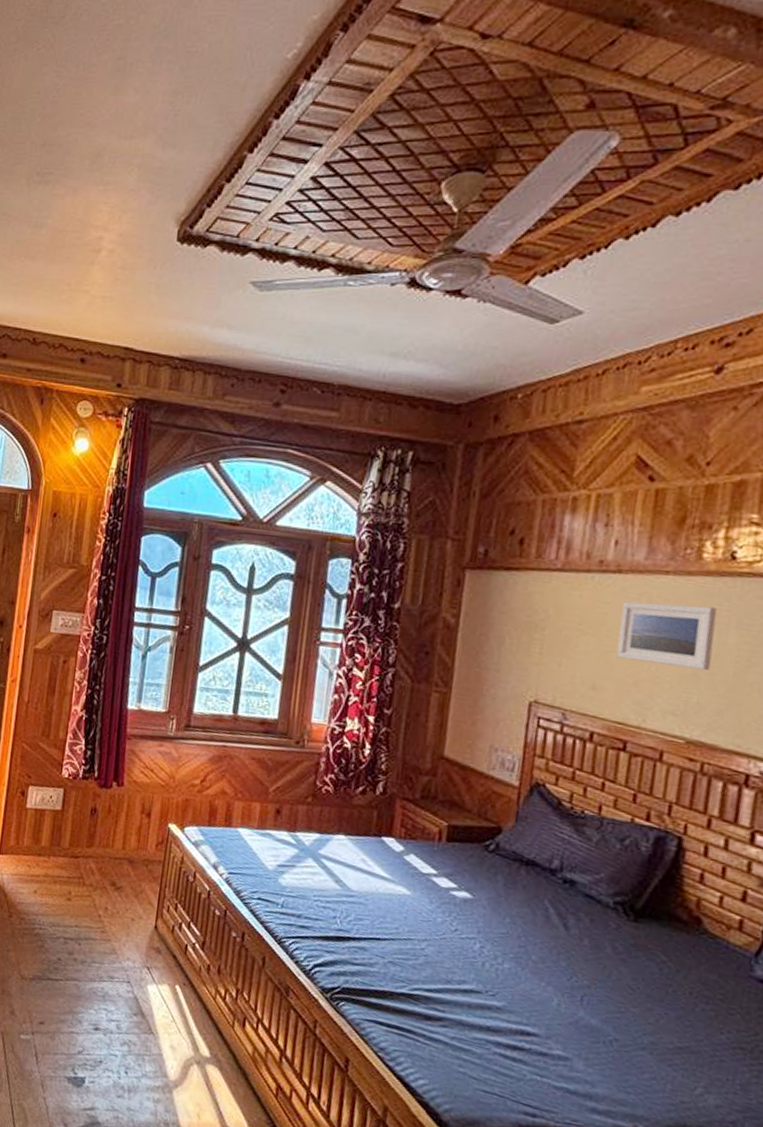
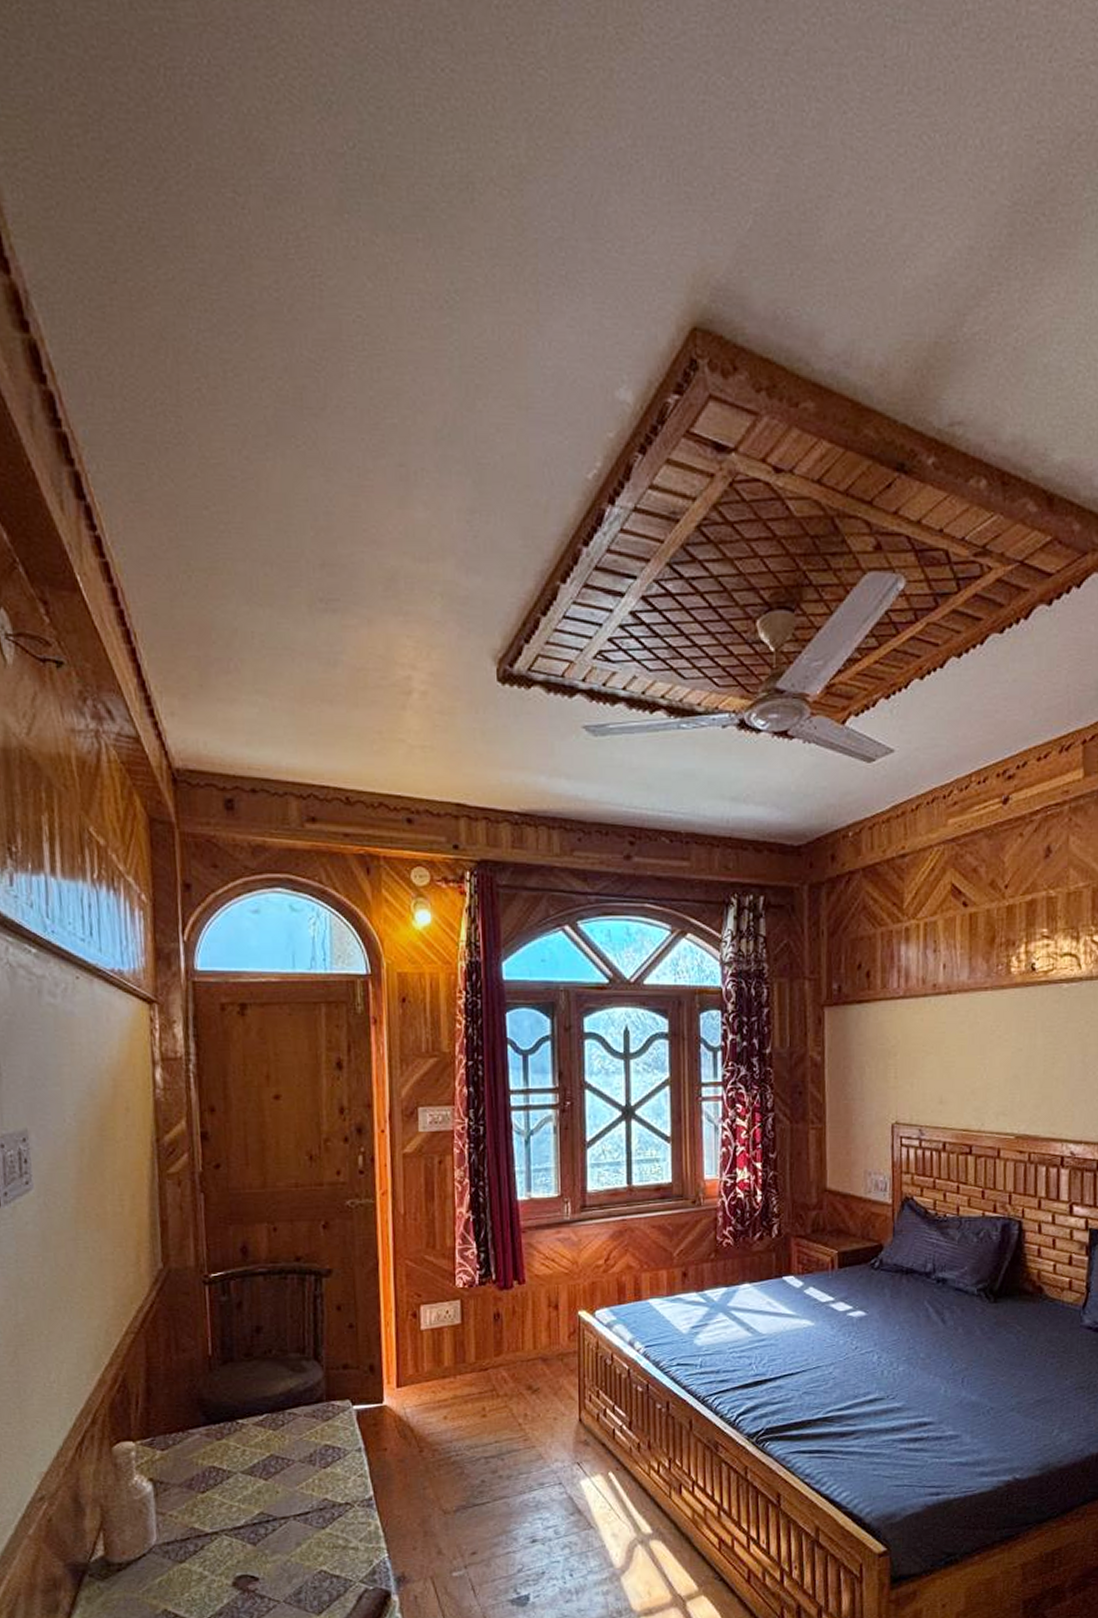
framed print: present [617,601,717,671] -> none [955,1016,1027,1072]

